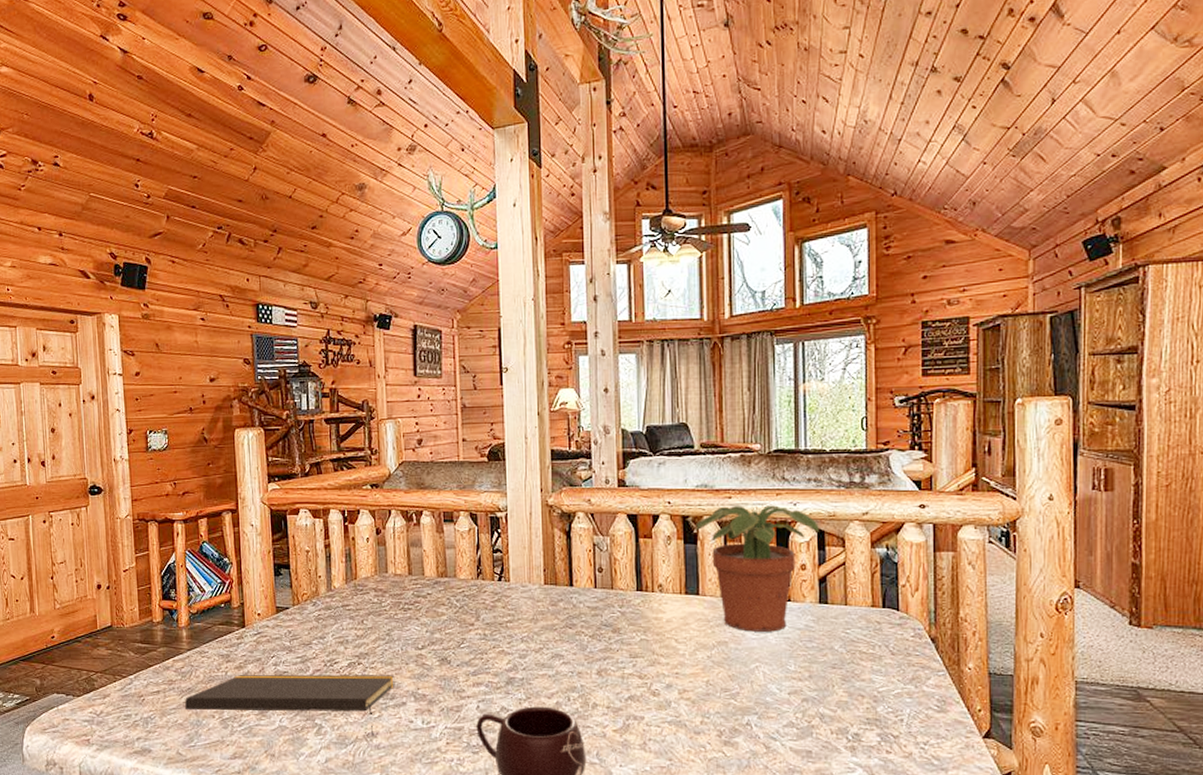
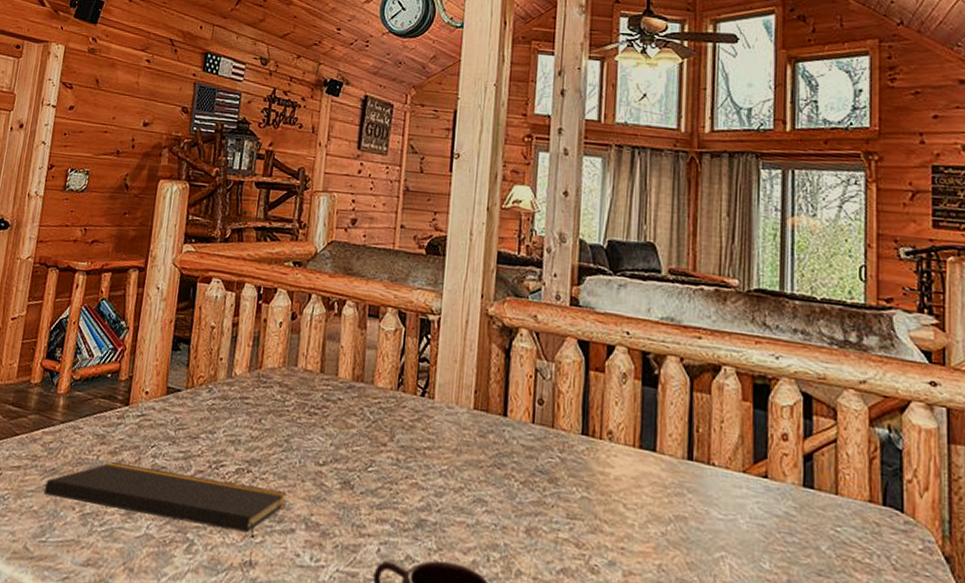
potted plant: present [695,505,819,632] -> none [656,348,805,515]

